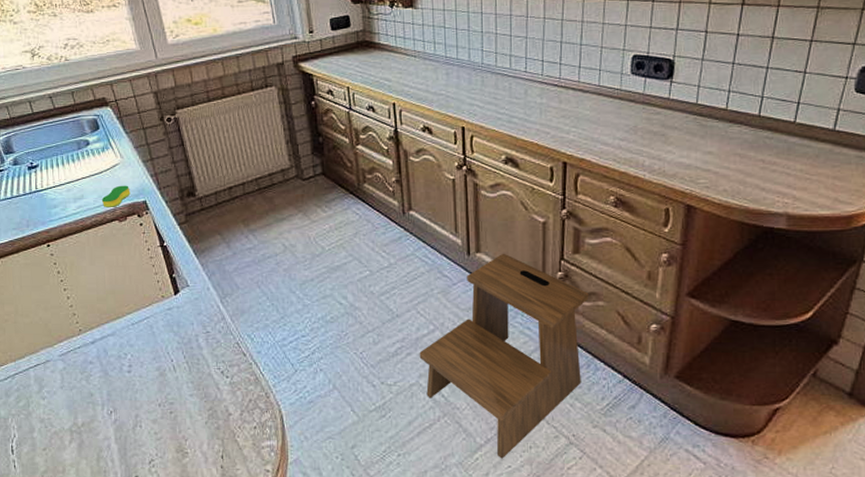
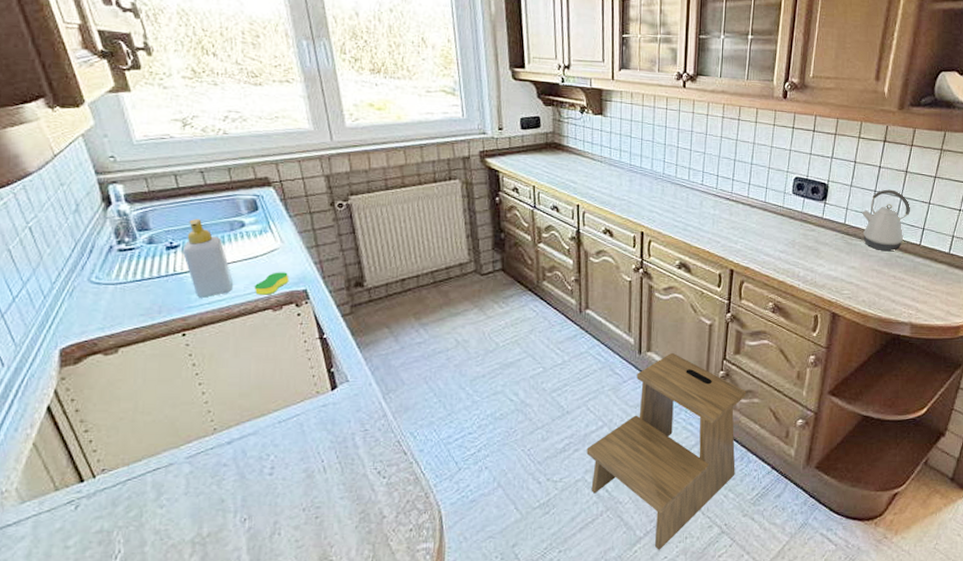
soap bottle: none [40,140,85,212] -> present [182,219,234,298]
kettle: none [718,60,781,131] -> present [862,189,911,251]

